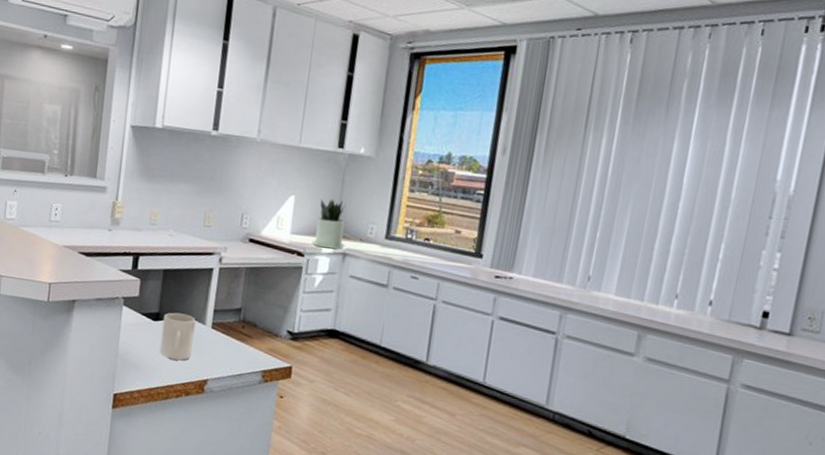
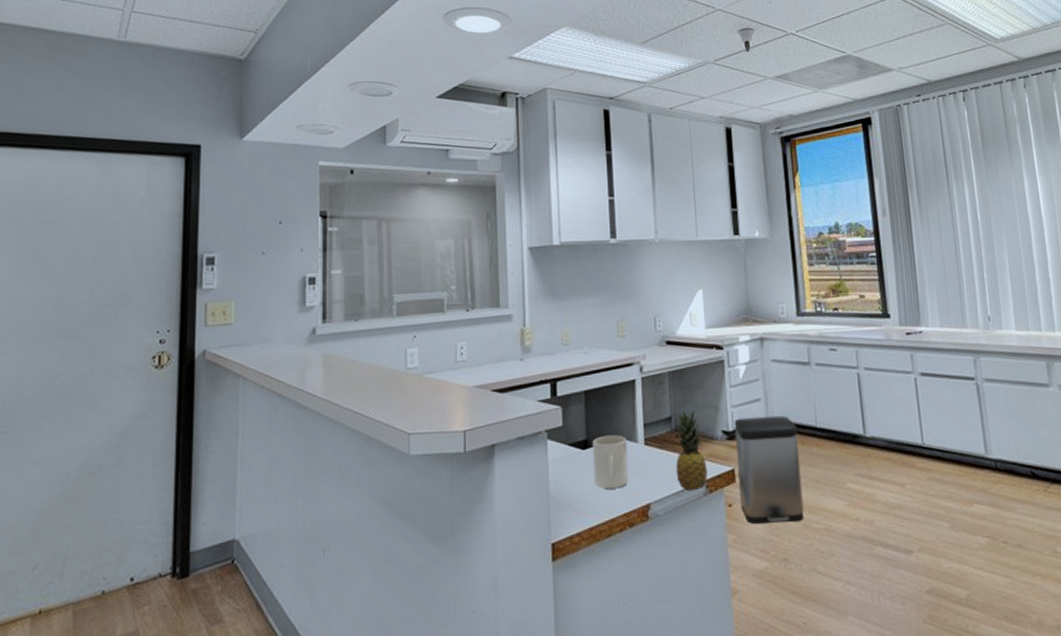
fruit: none [235,305,268,378] -> present [675,411,708,492]
pedal bin: none [291,322,362,424] -> present [734,415,804,524]
planter: present [311,199,346,250] -> none [727,285,761,337]

